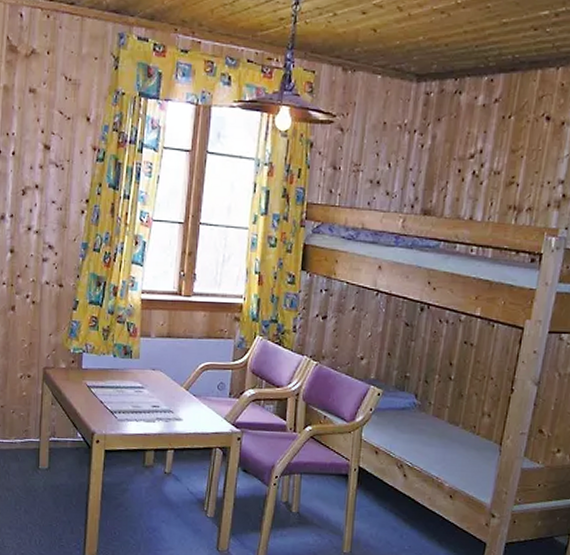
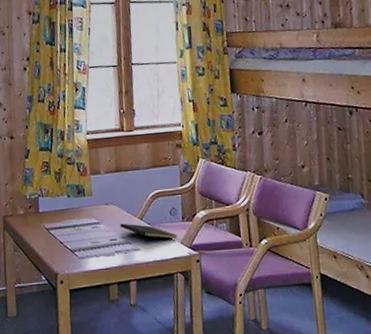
notepad: none [165,391,222,415] -> present [120,223,178,243]

